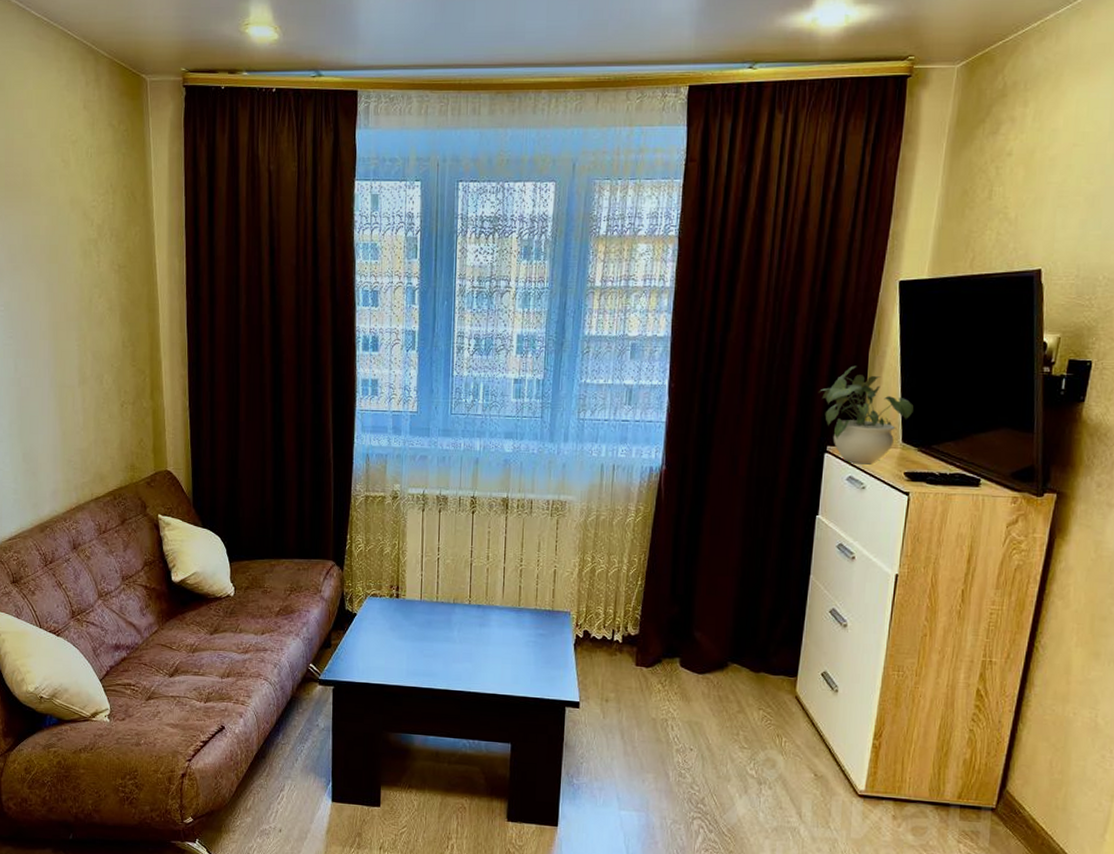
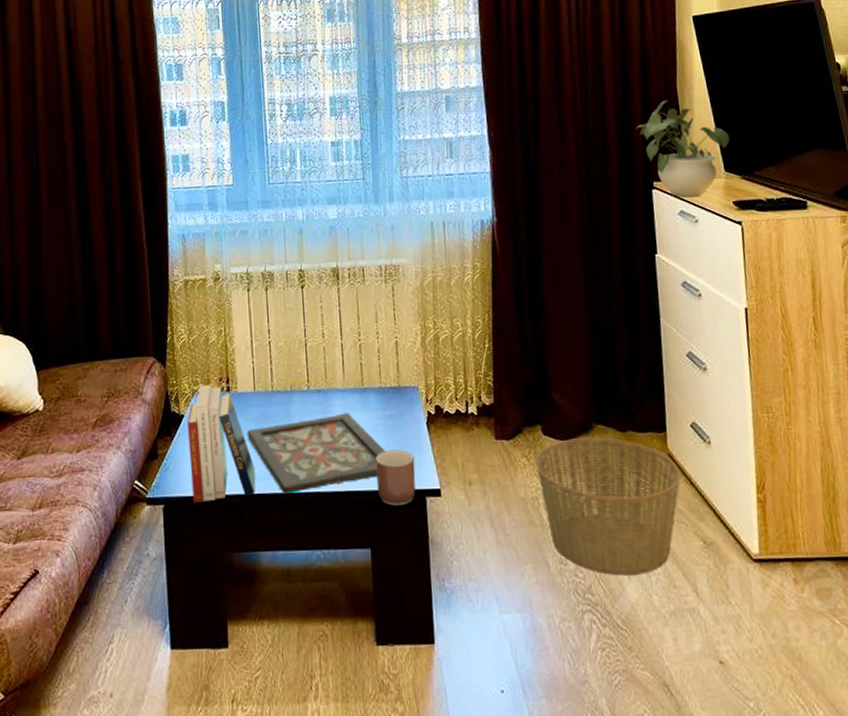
books: none [358,589,416,689] -> present [187,383,256,503]
decorative tray: none [411,627,533,690] -> present [247,413,385,494]
mug: none [522,663,559,712] -> present [375,449,416,506]
basket: none [669,673,804,794] -> present [535,437,681,576]

